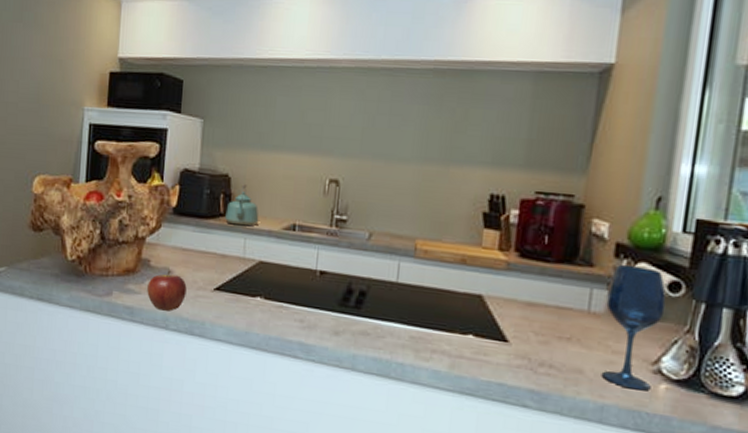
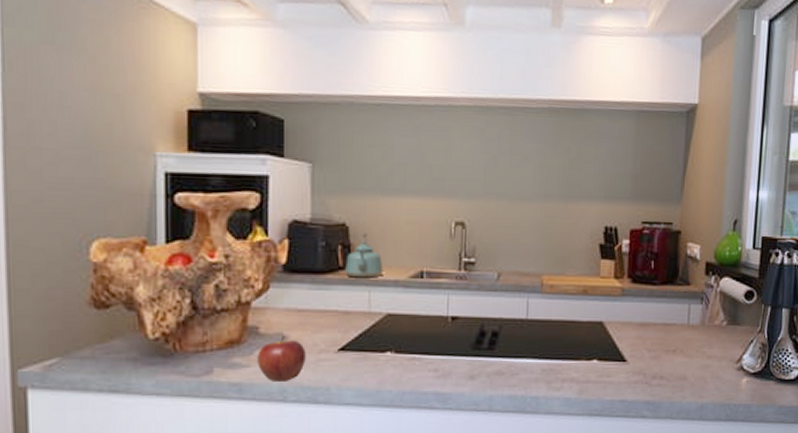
wineglass: present [601,264,666,391] -> none [700,280,744,387]

